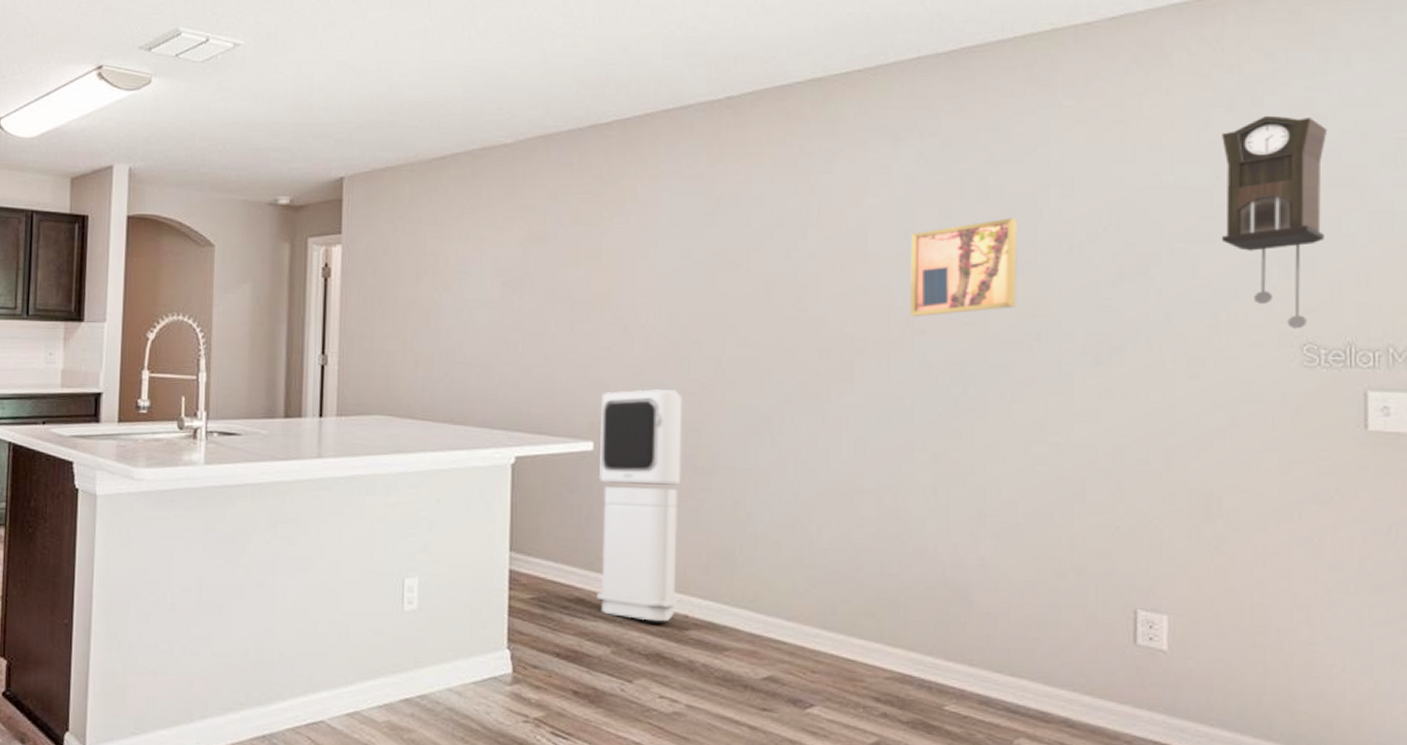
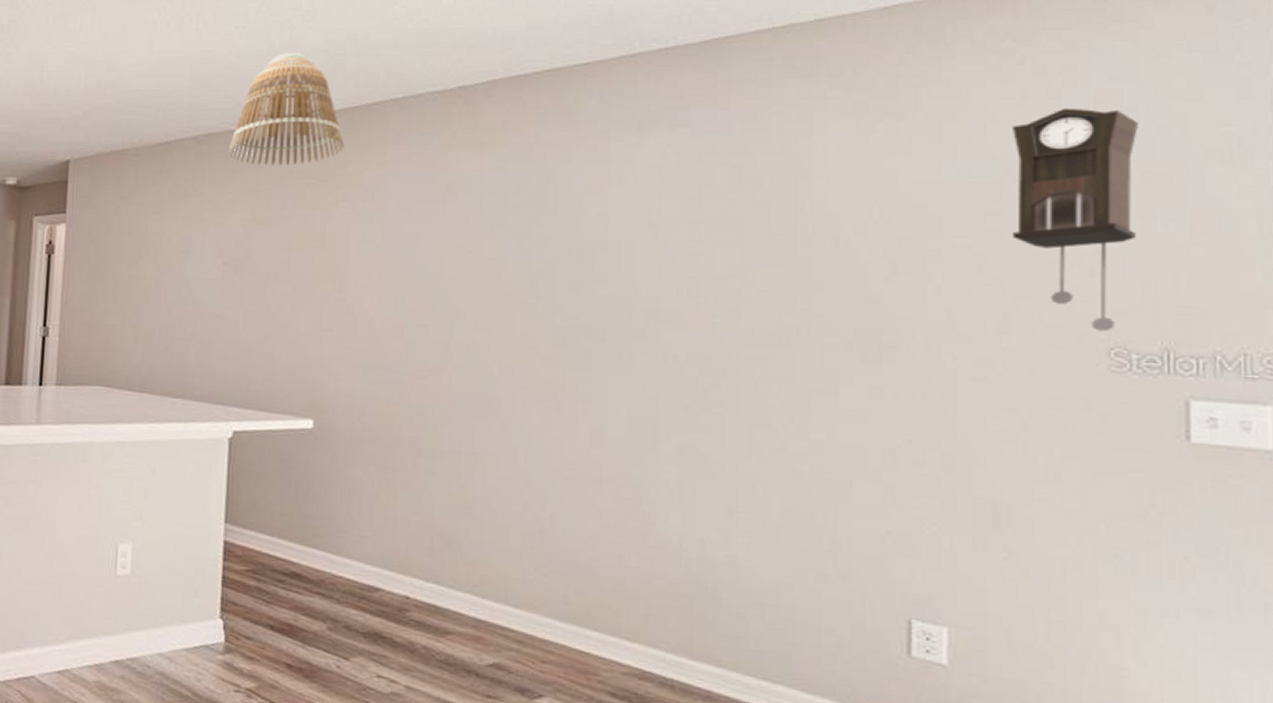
lamp shade: none [503,62,618,180] -> present [227,53,345,166]
air purifier: present [597,389,683,622] -> none [314,371,407,602]
wall art: present [910,218,1017,318] -> none [654,209,775,308]

